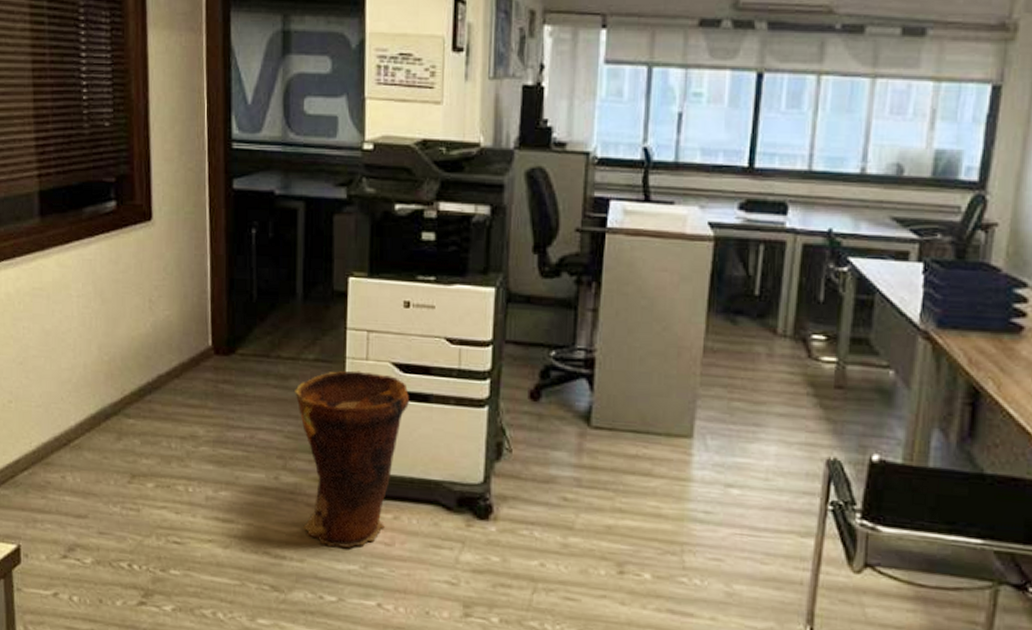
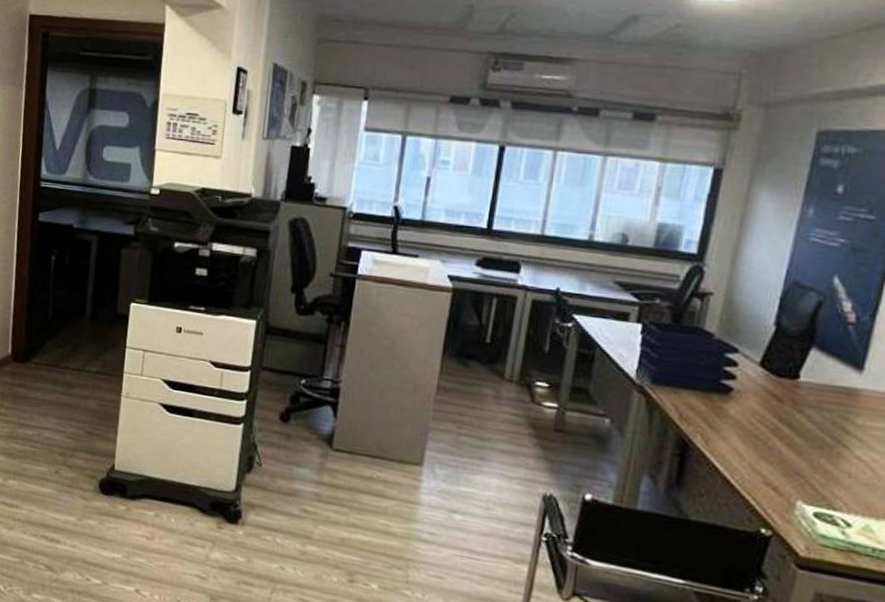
trash bin: present [295,370,410,548] -> none [77,383,176,539]

